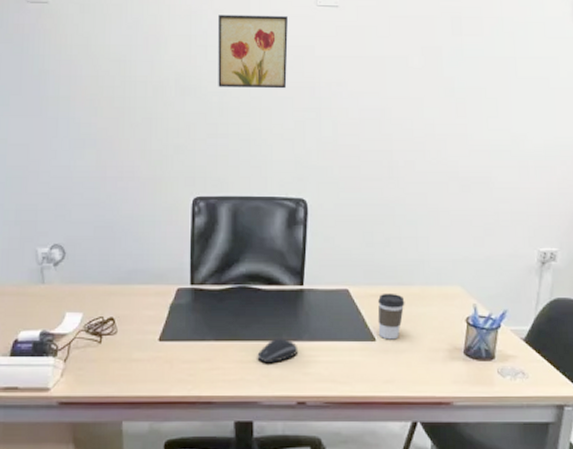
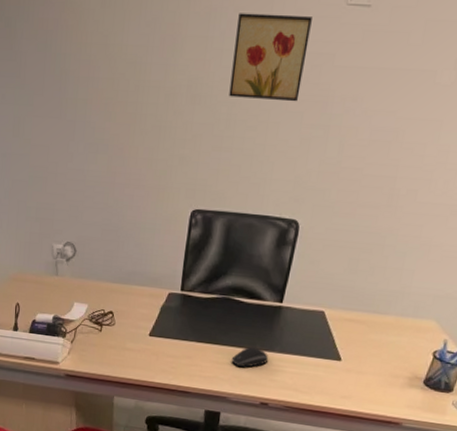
coffee cup: present [377,293,405,340] -> none [345,318,377,362]

